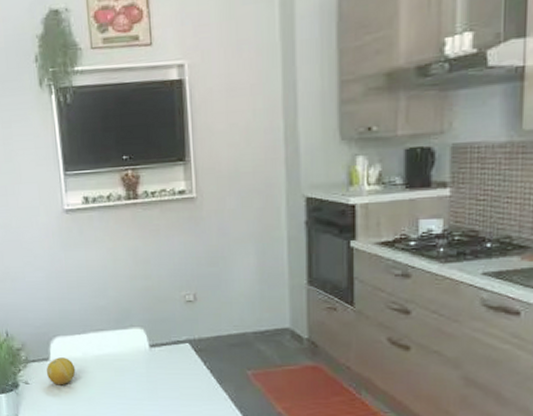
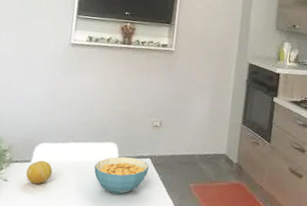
cereal bowl: none [122,344,190,391] -> present [94,156,150,195]

